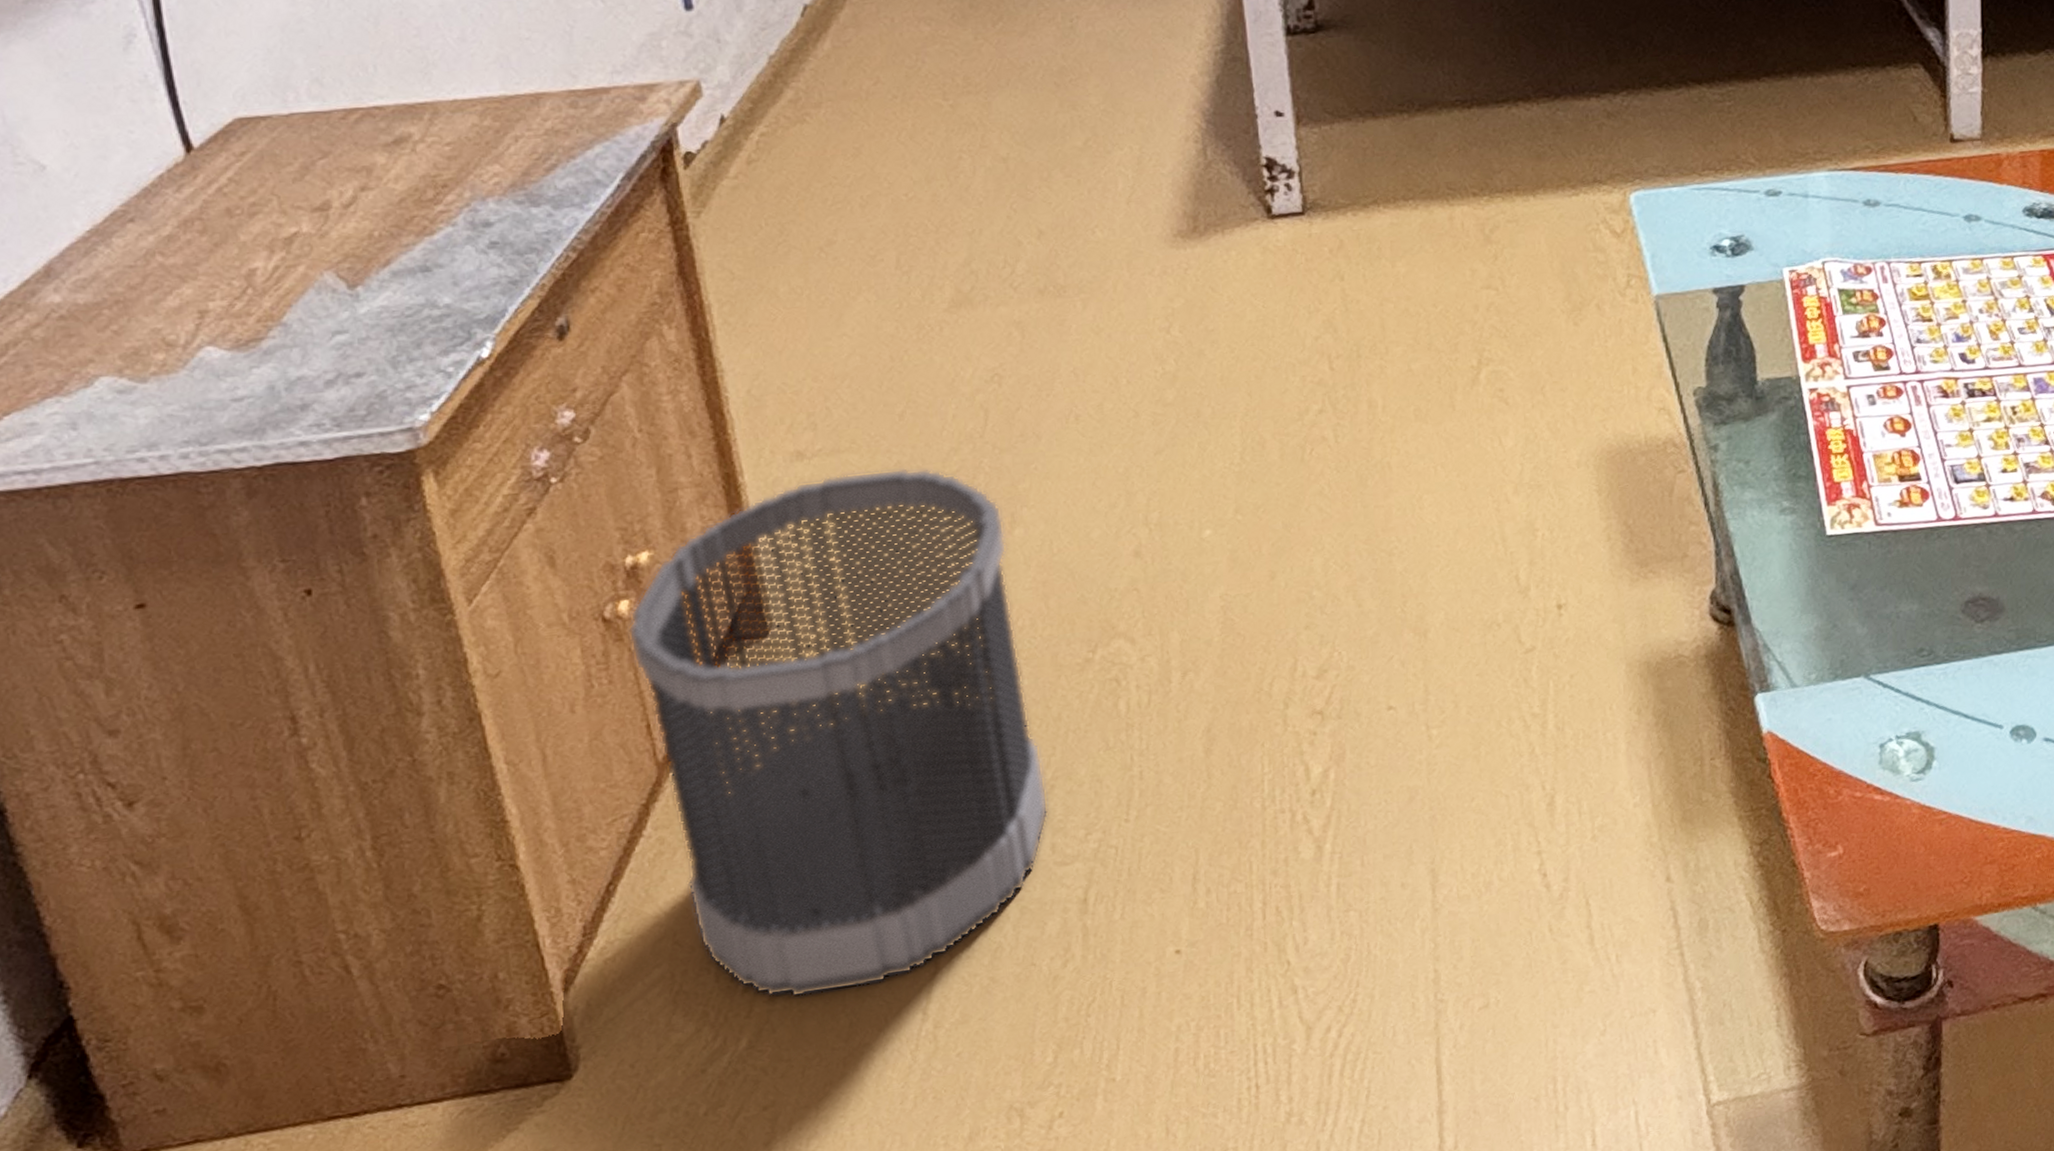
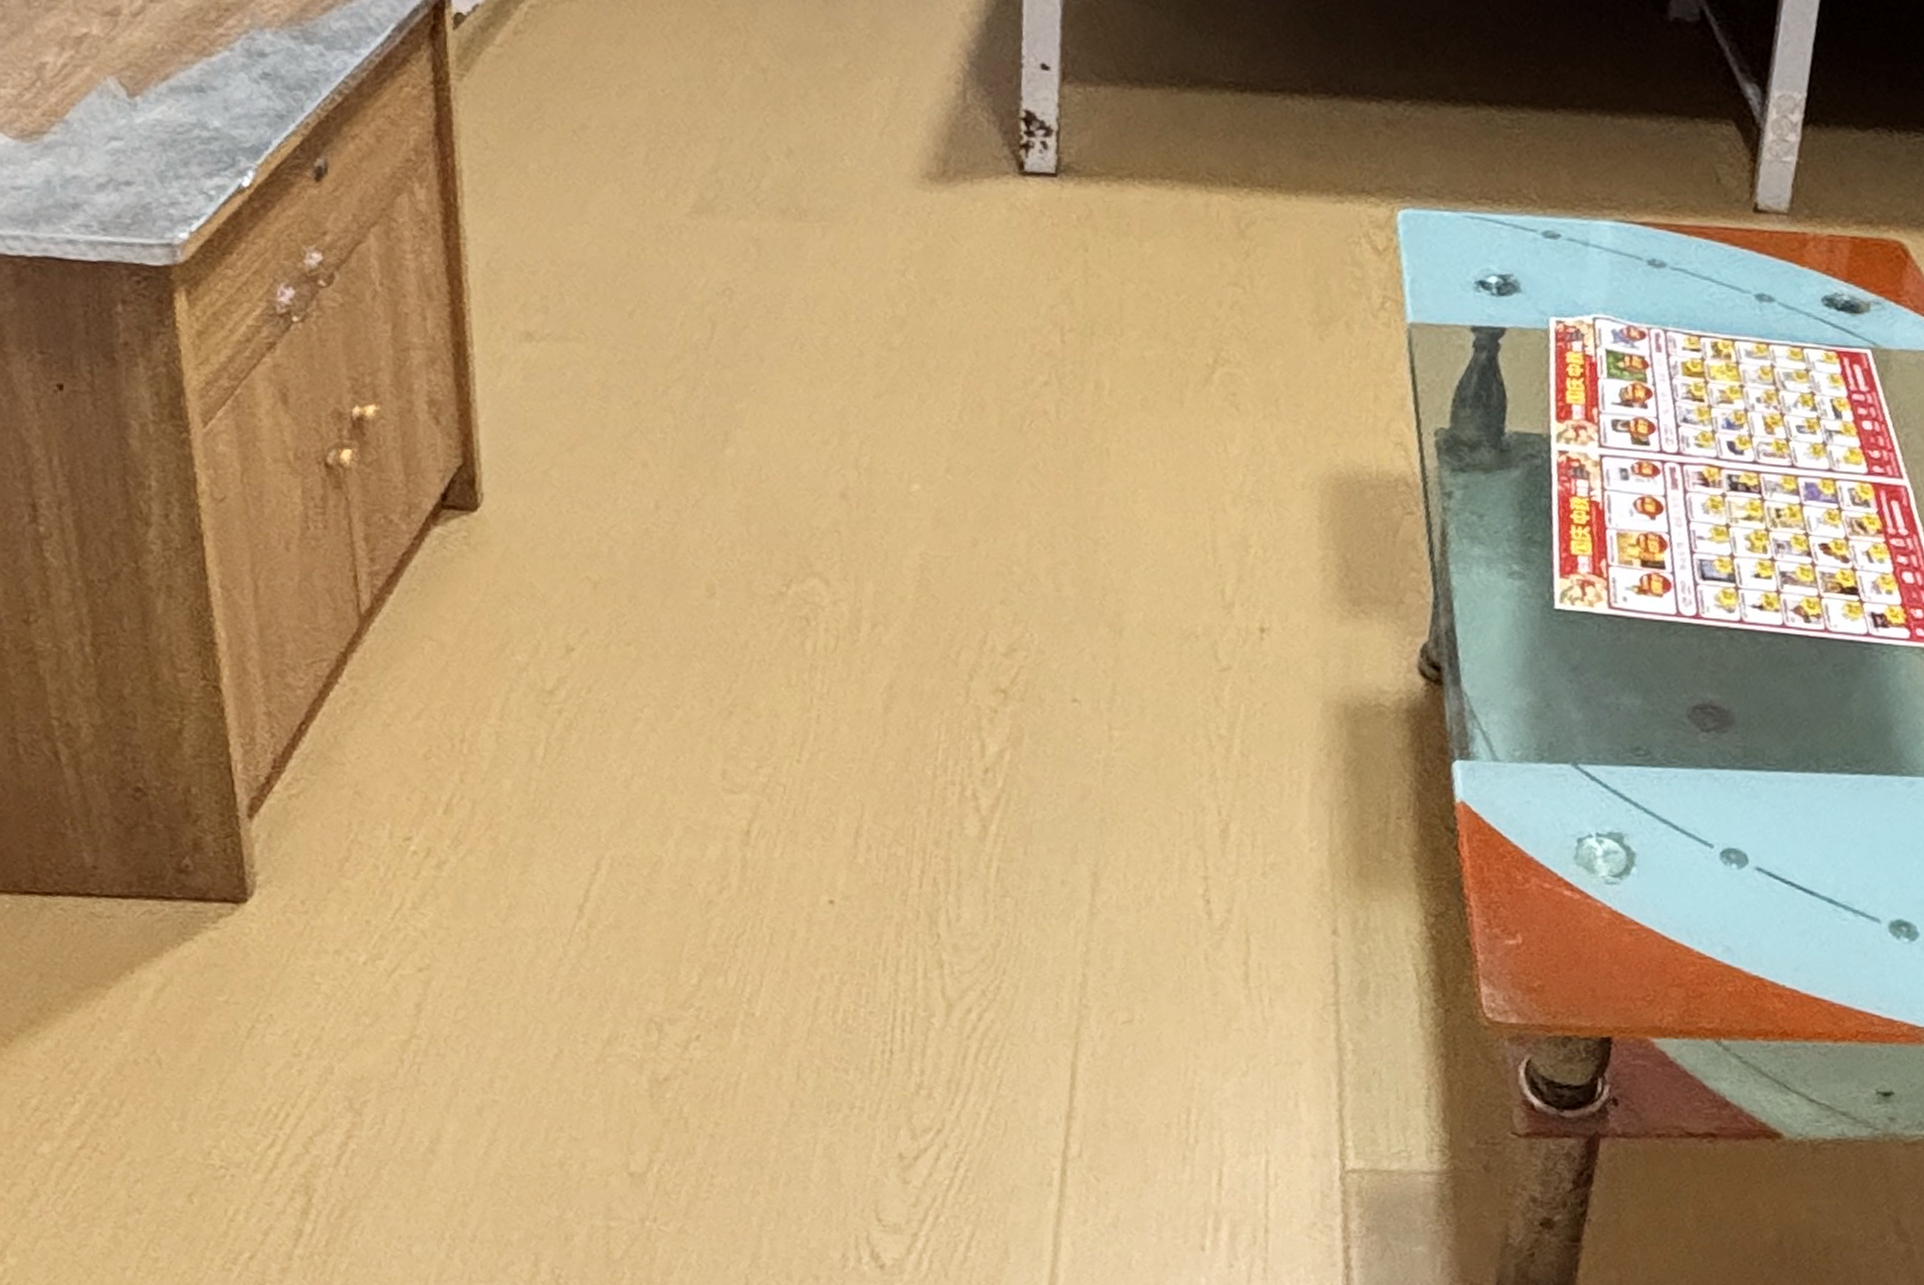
wastebasket: present [628,468,1049,998] -> none [347,363,725,872]

